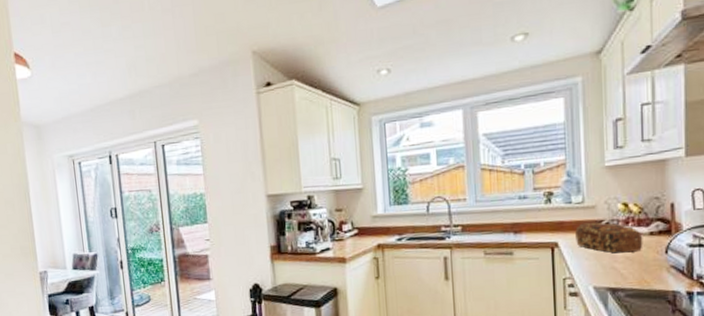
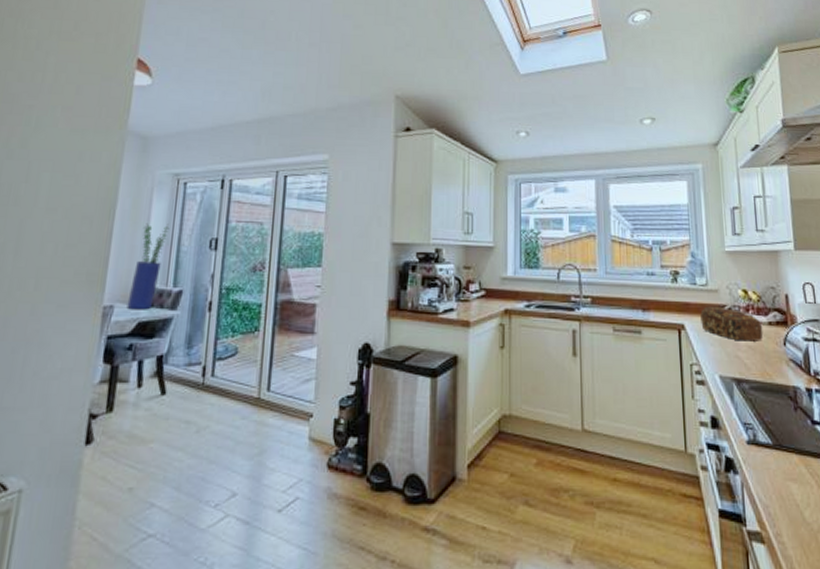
vase: none [55,200,77,273] -> present [127,223,170,310]

